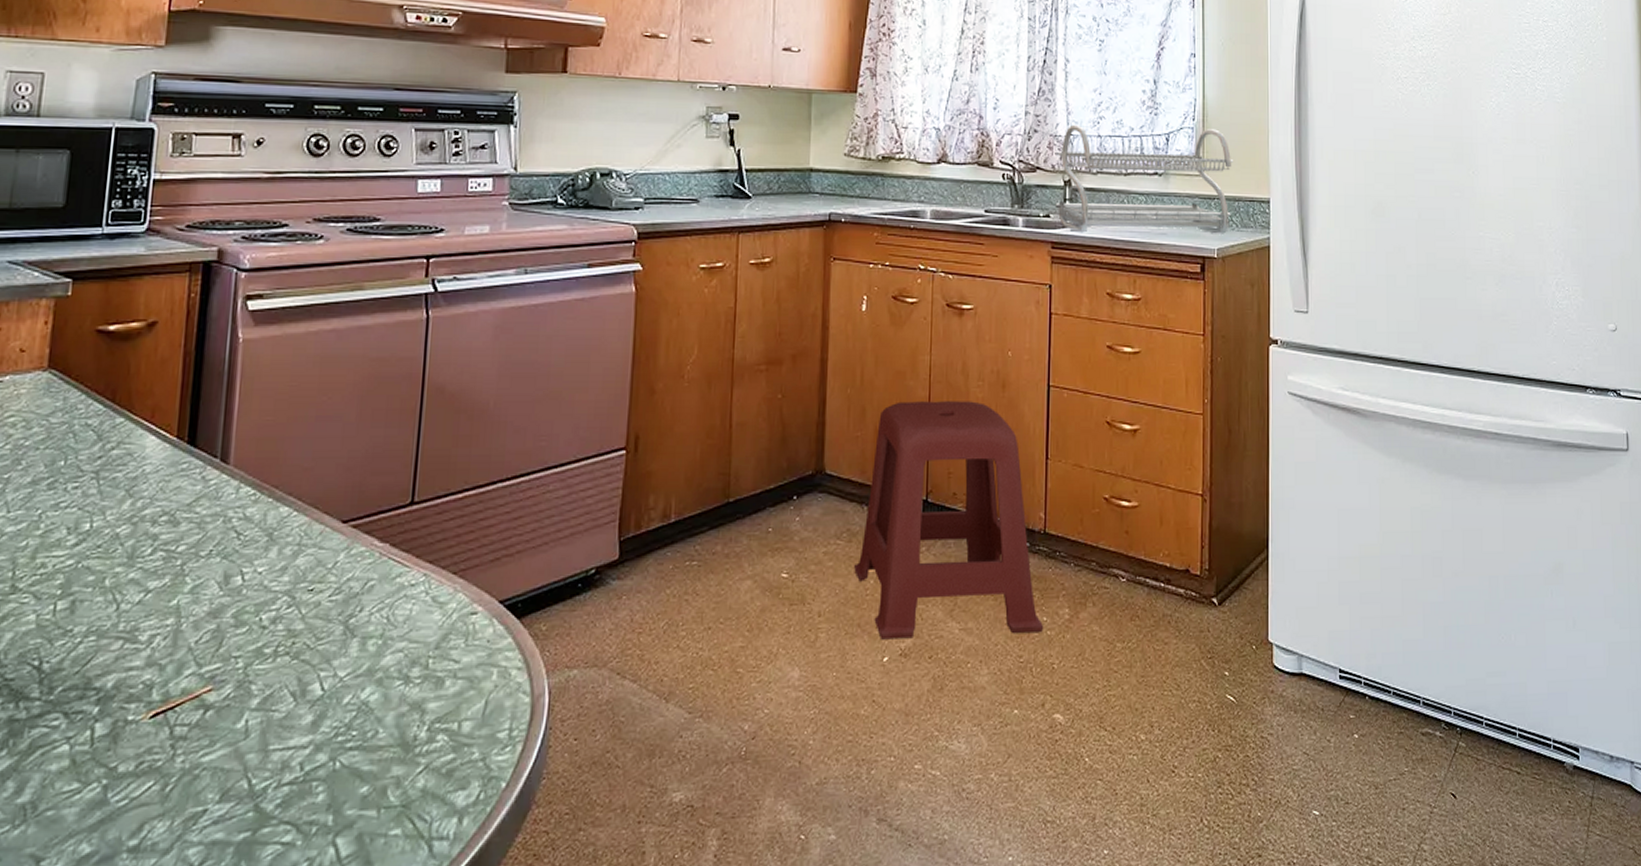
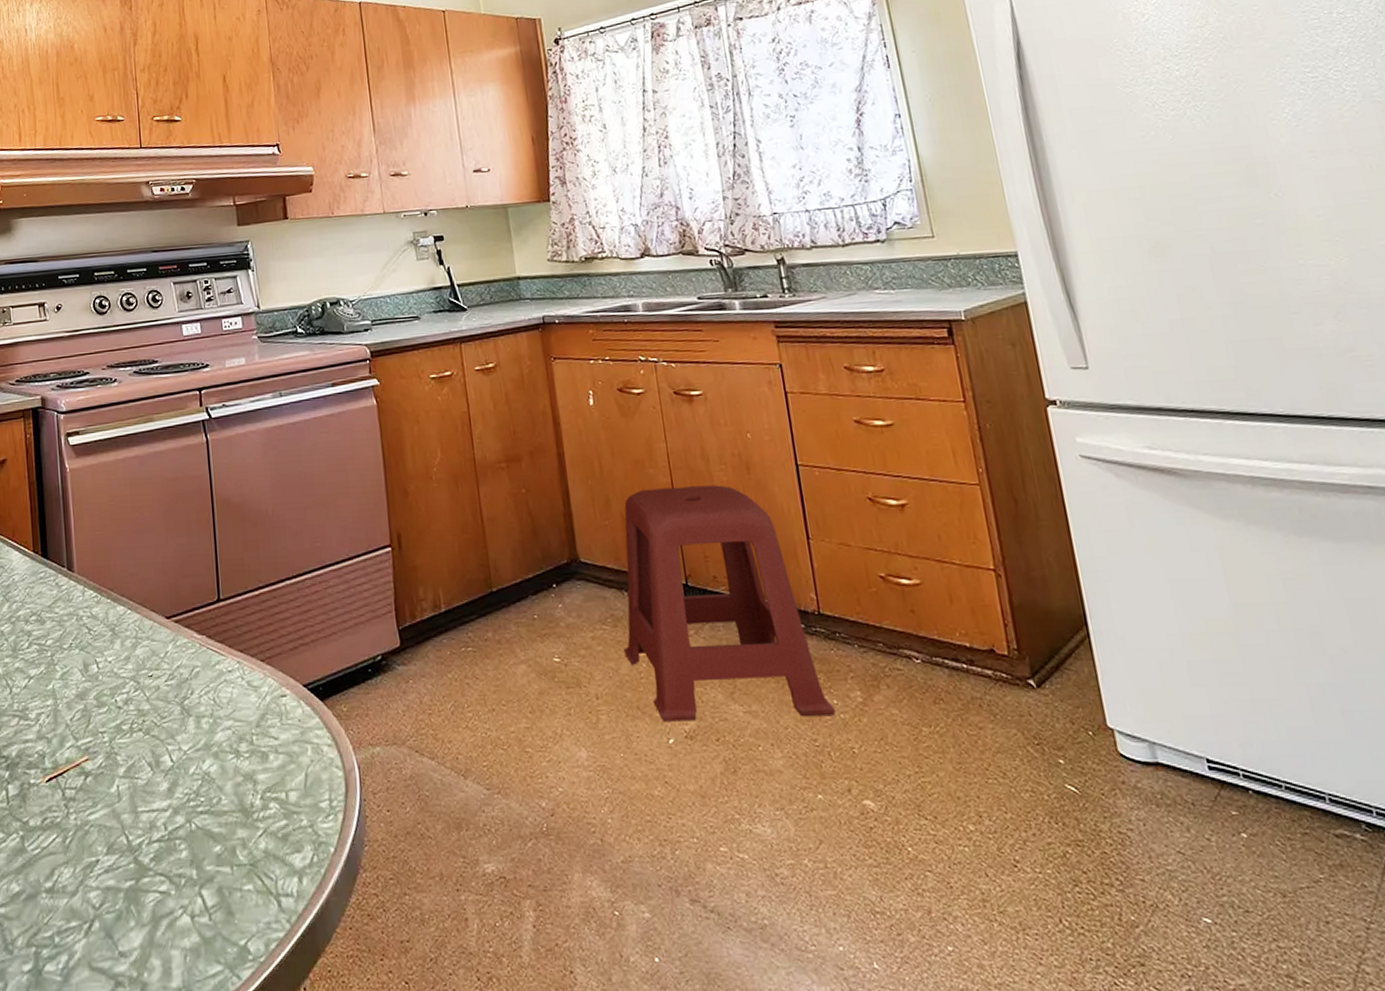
dish rack: present [1055,124,1234,234] -> none [766,187,974,310]

